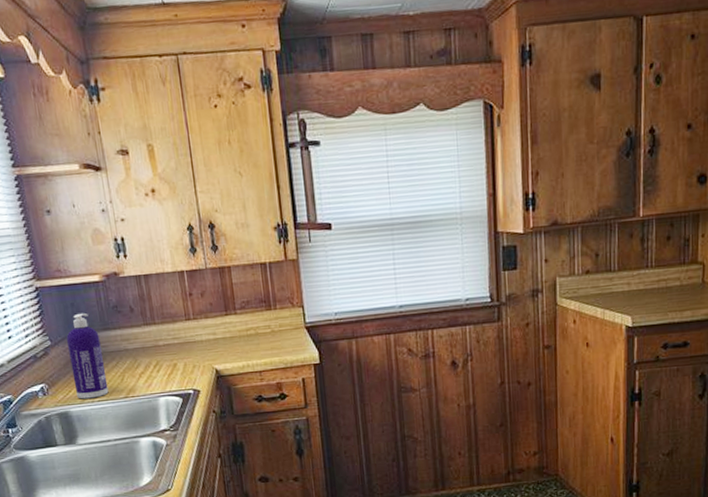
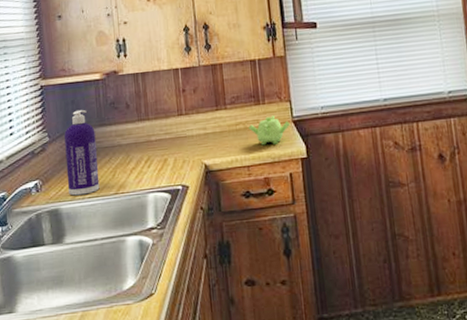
teapot: none [260,321,303,351] -> present [248,115,291,146]

